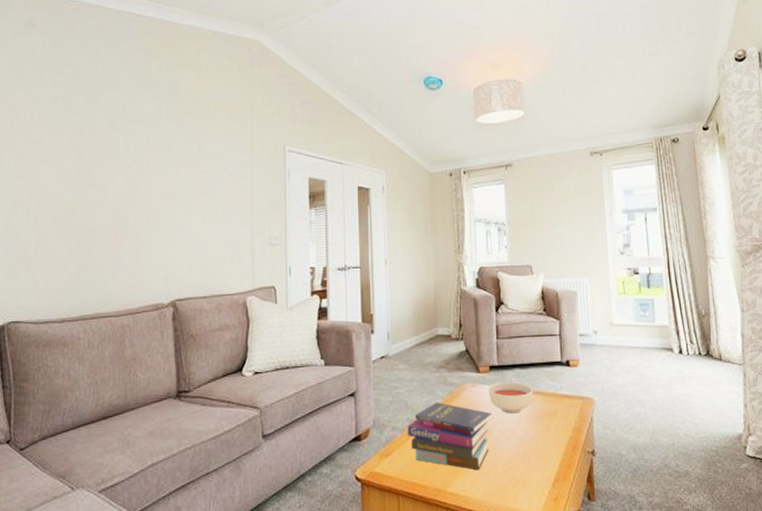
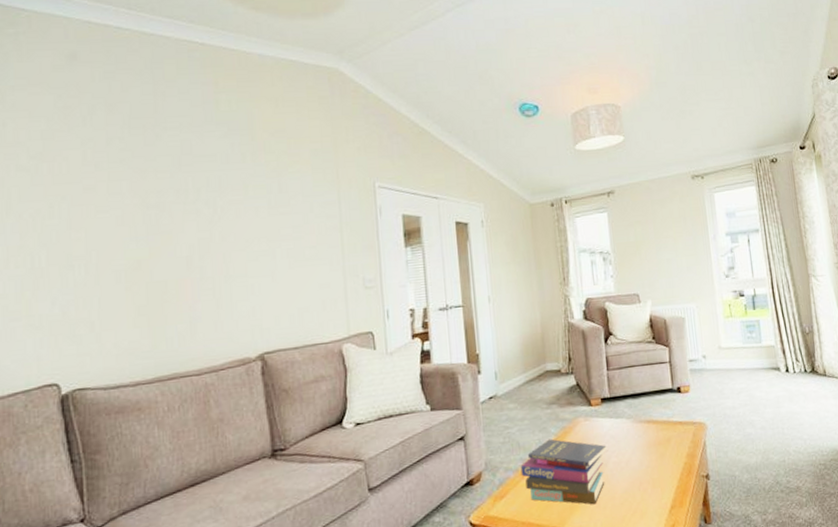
bowl: present [488,381,533,414] -> none [600,412,646,445]

